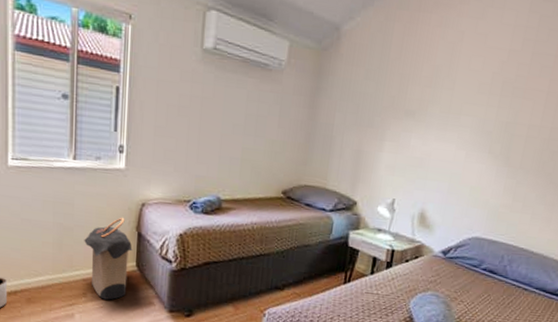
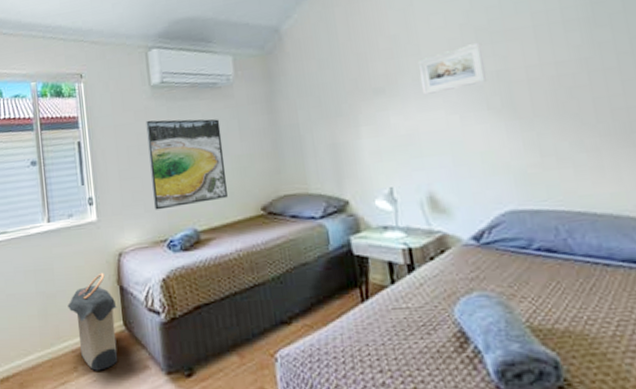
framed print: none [184,83,263,176] -> present [146,119,228,210]
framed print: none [444,93,504,130] -> present [417,43,488,96]

